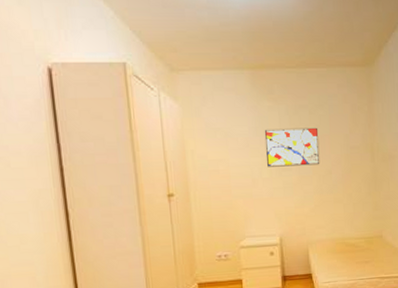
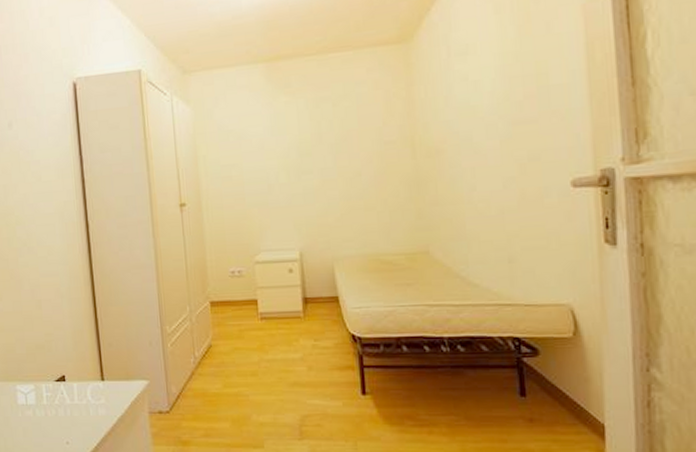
wall art: present [264,127,320,167] -> none [281,121,347,171]

